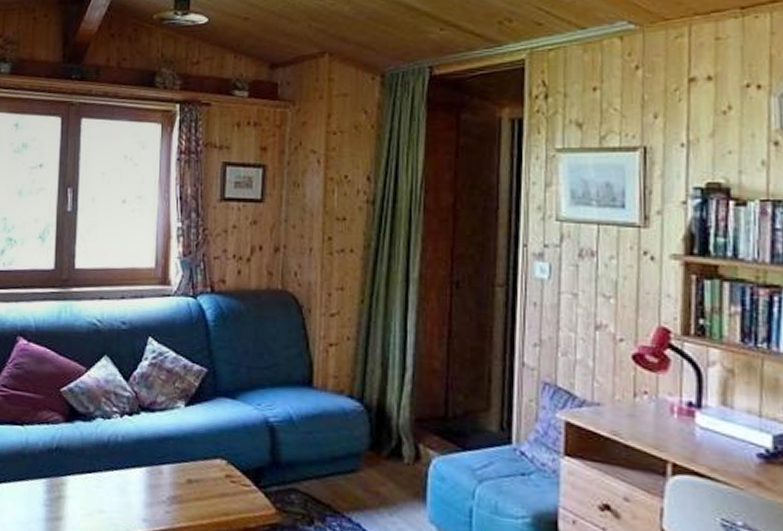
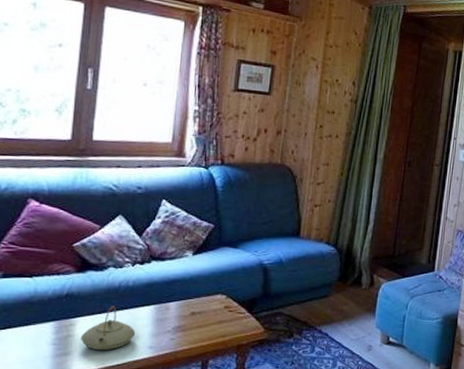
teapot: none [72,464,128,519] -> present [81,306,136,351]

